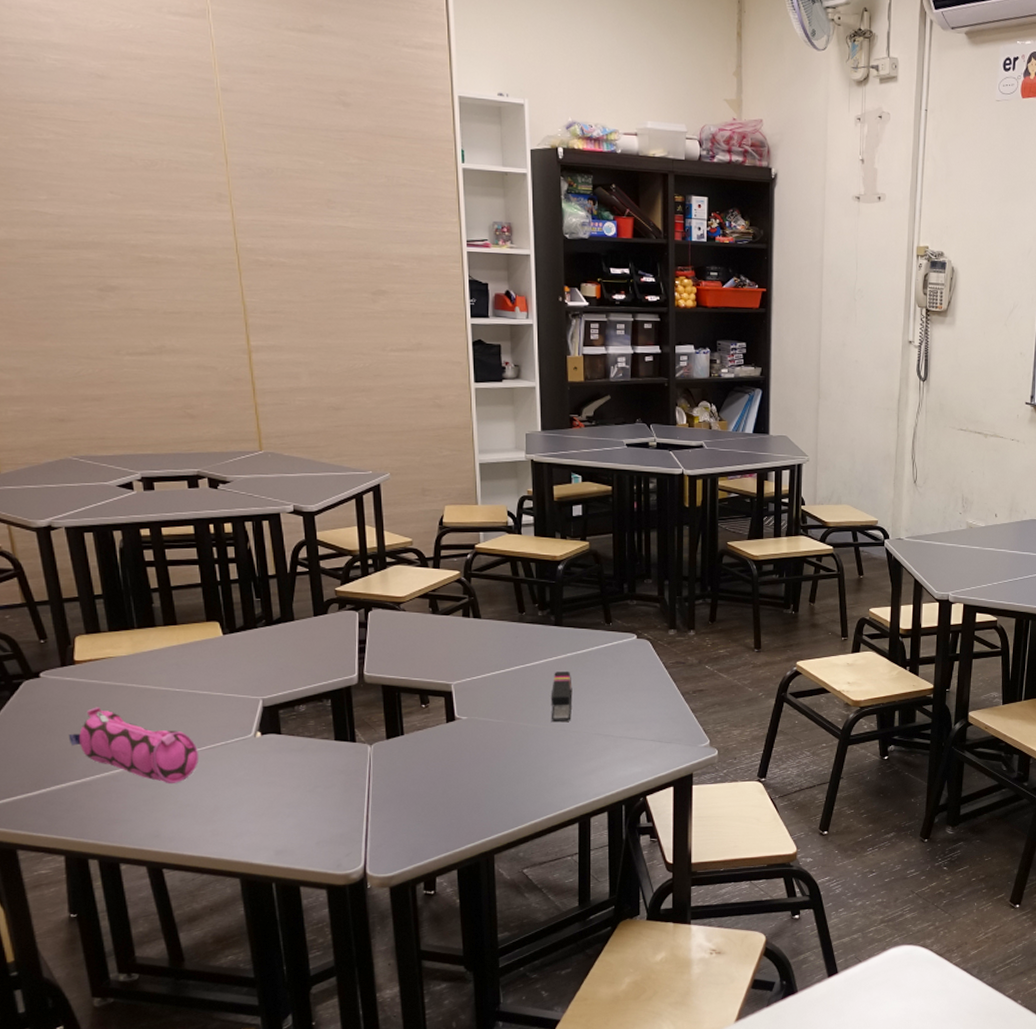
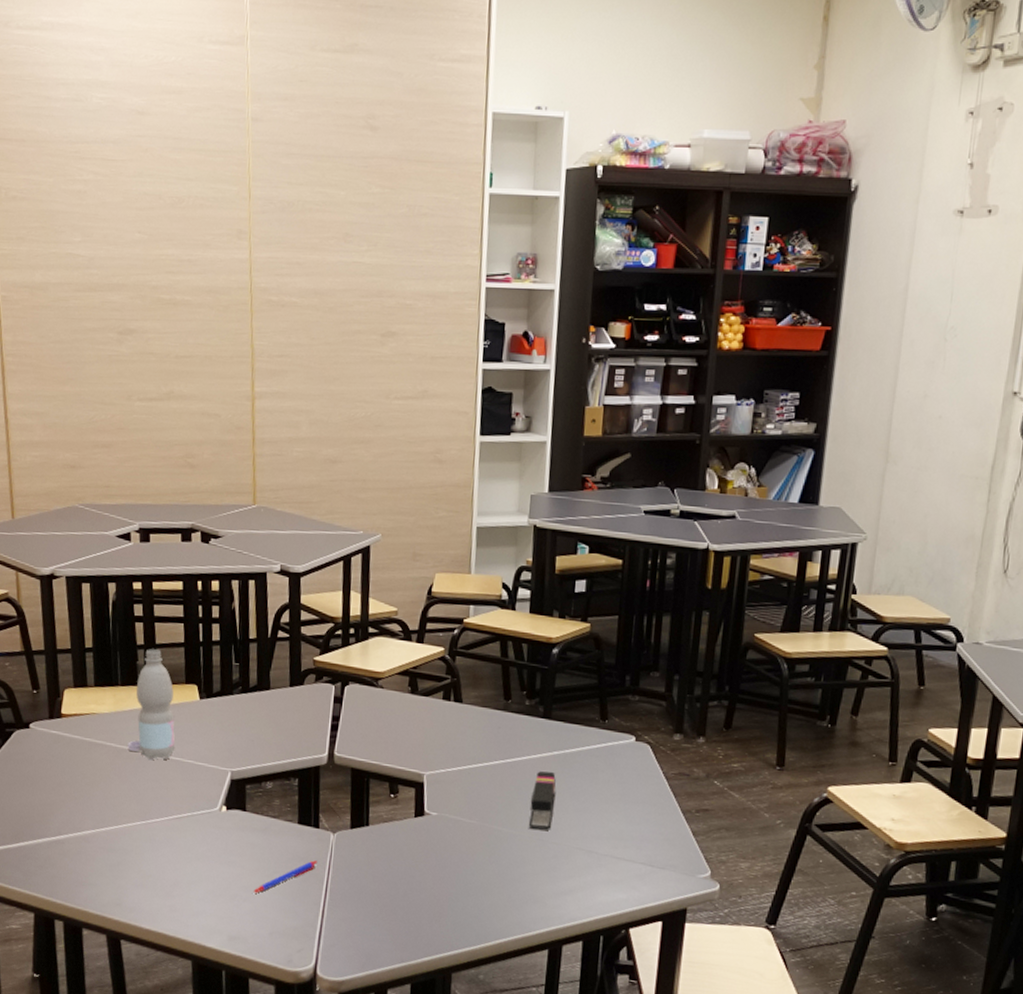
pencil case: present [68,707,198,784] -> none [49,763,165,852]
water bottle: none [151,591,202,697] -> present [127,649,175,761]
pen: none [295,772,357,808] -> present [252,860,317,893]

